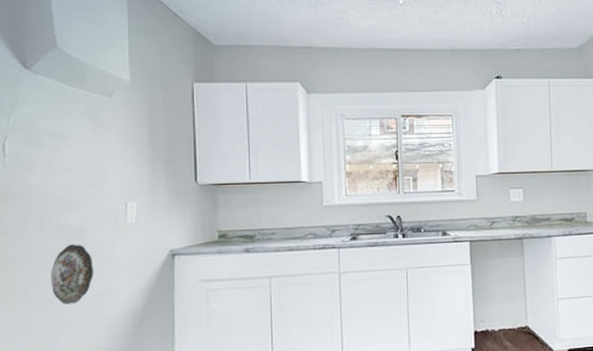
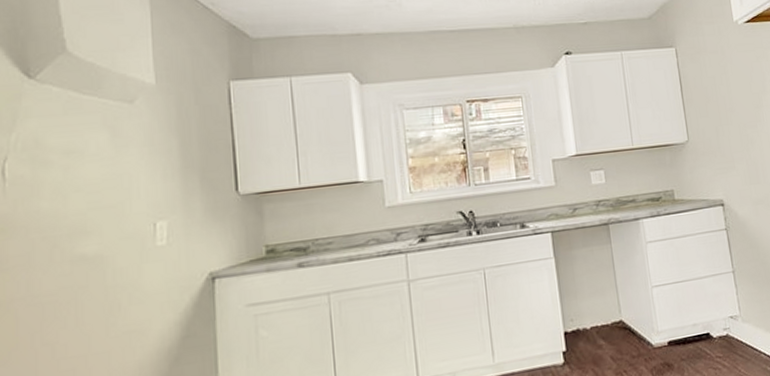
decorative plate: present [51,244,94,304] -> none [64,276,117,350]

